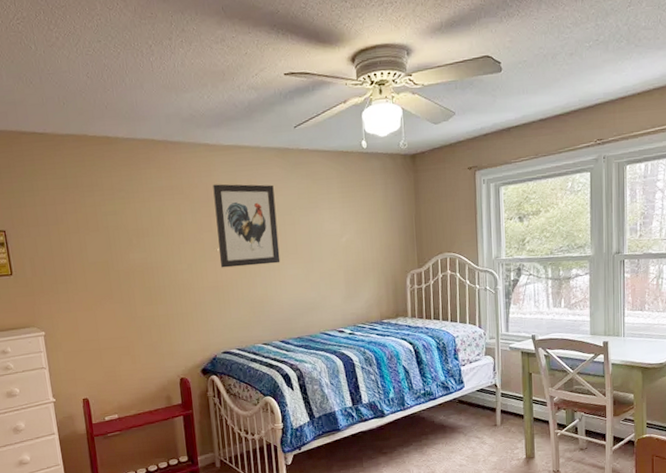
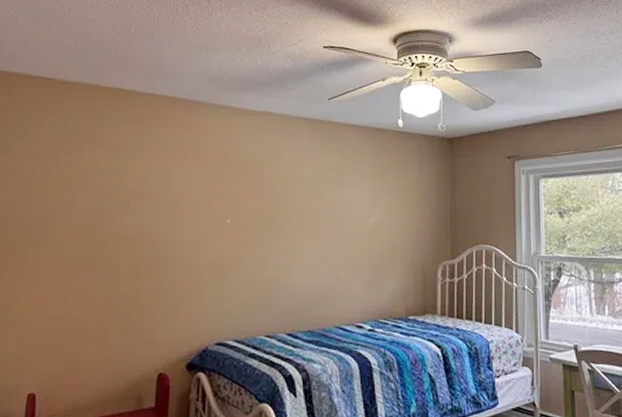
wall art: present [213,184,281,268] -> none [228,149,299,243]

